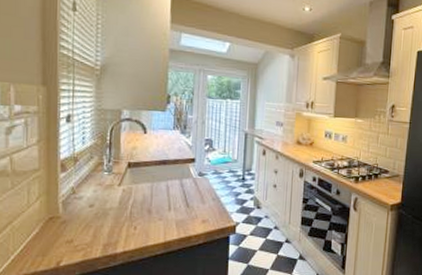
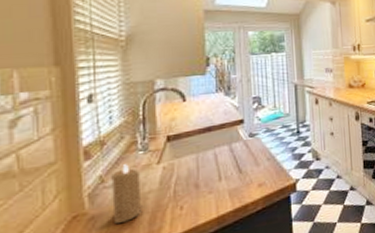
candle: none [80,181,104,230] -> present [111,164,141,224]

